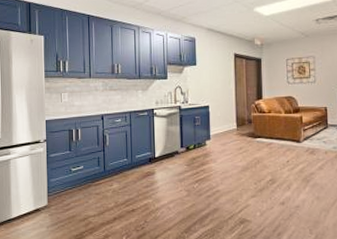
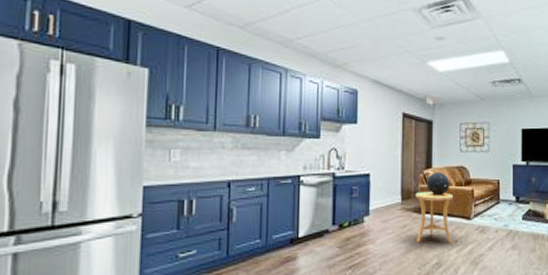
side table: none [248,119,284,163] -> present [415,192,453,244]
decorative globe: none [258,102,280,123] -> present [427,171,450,196]

